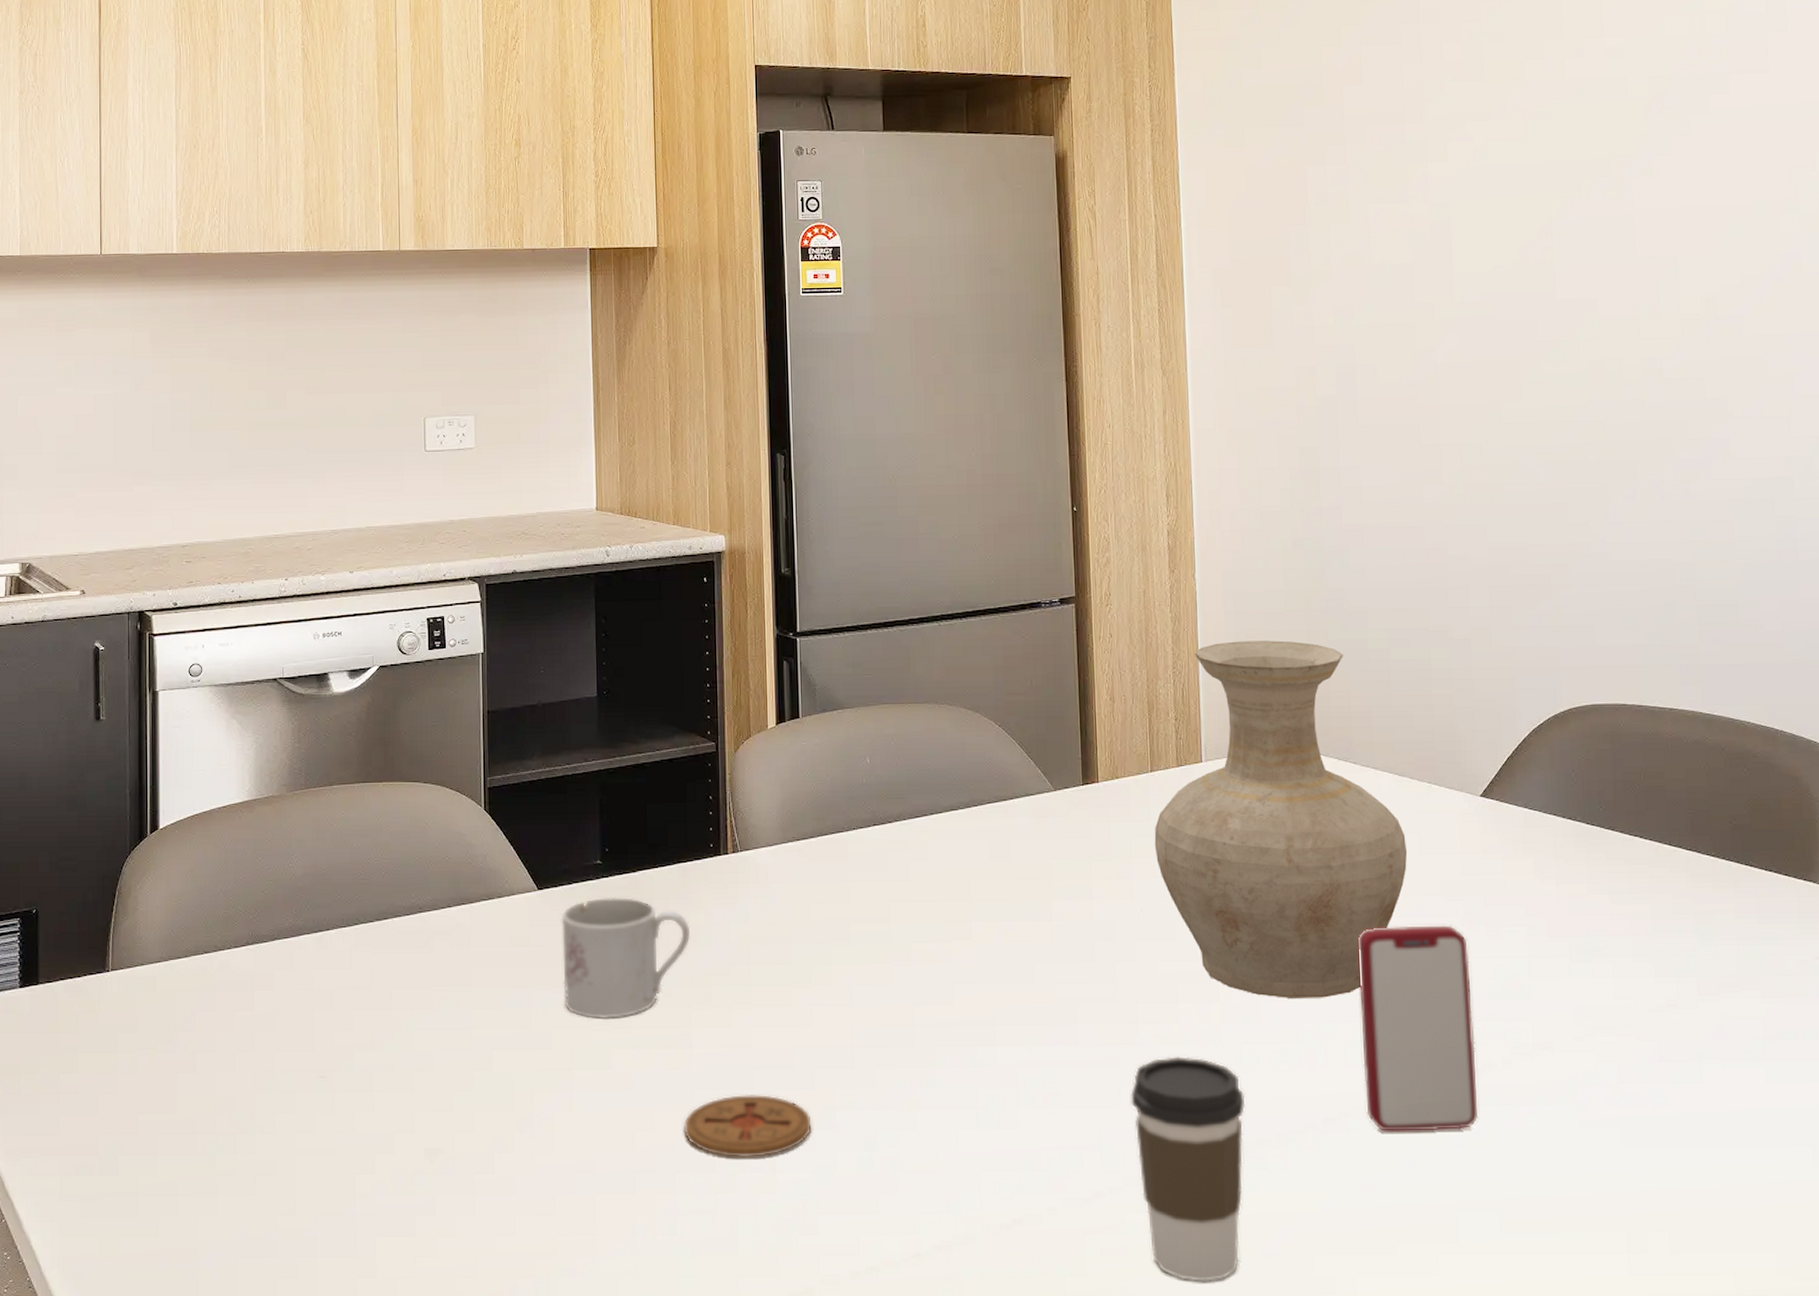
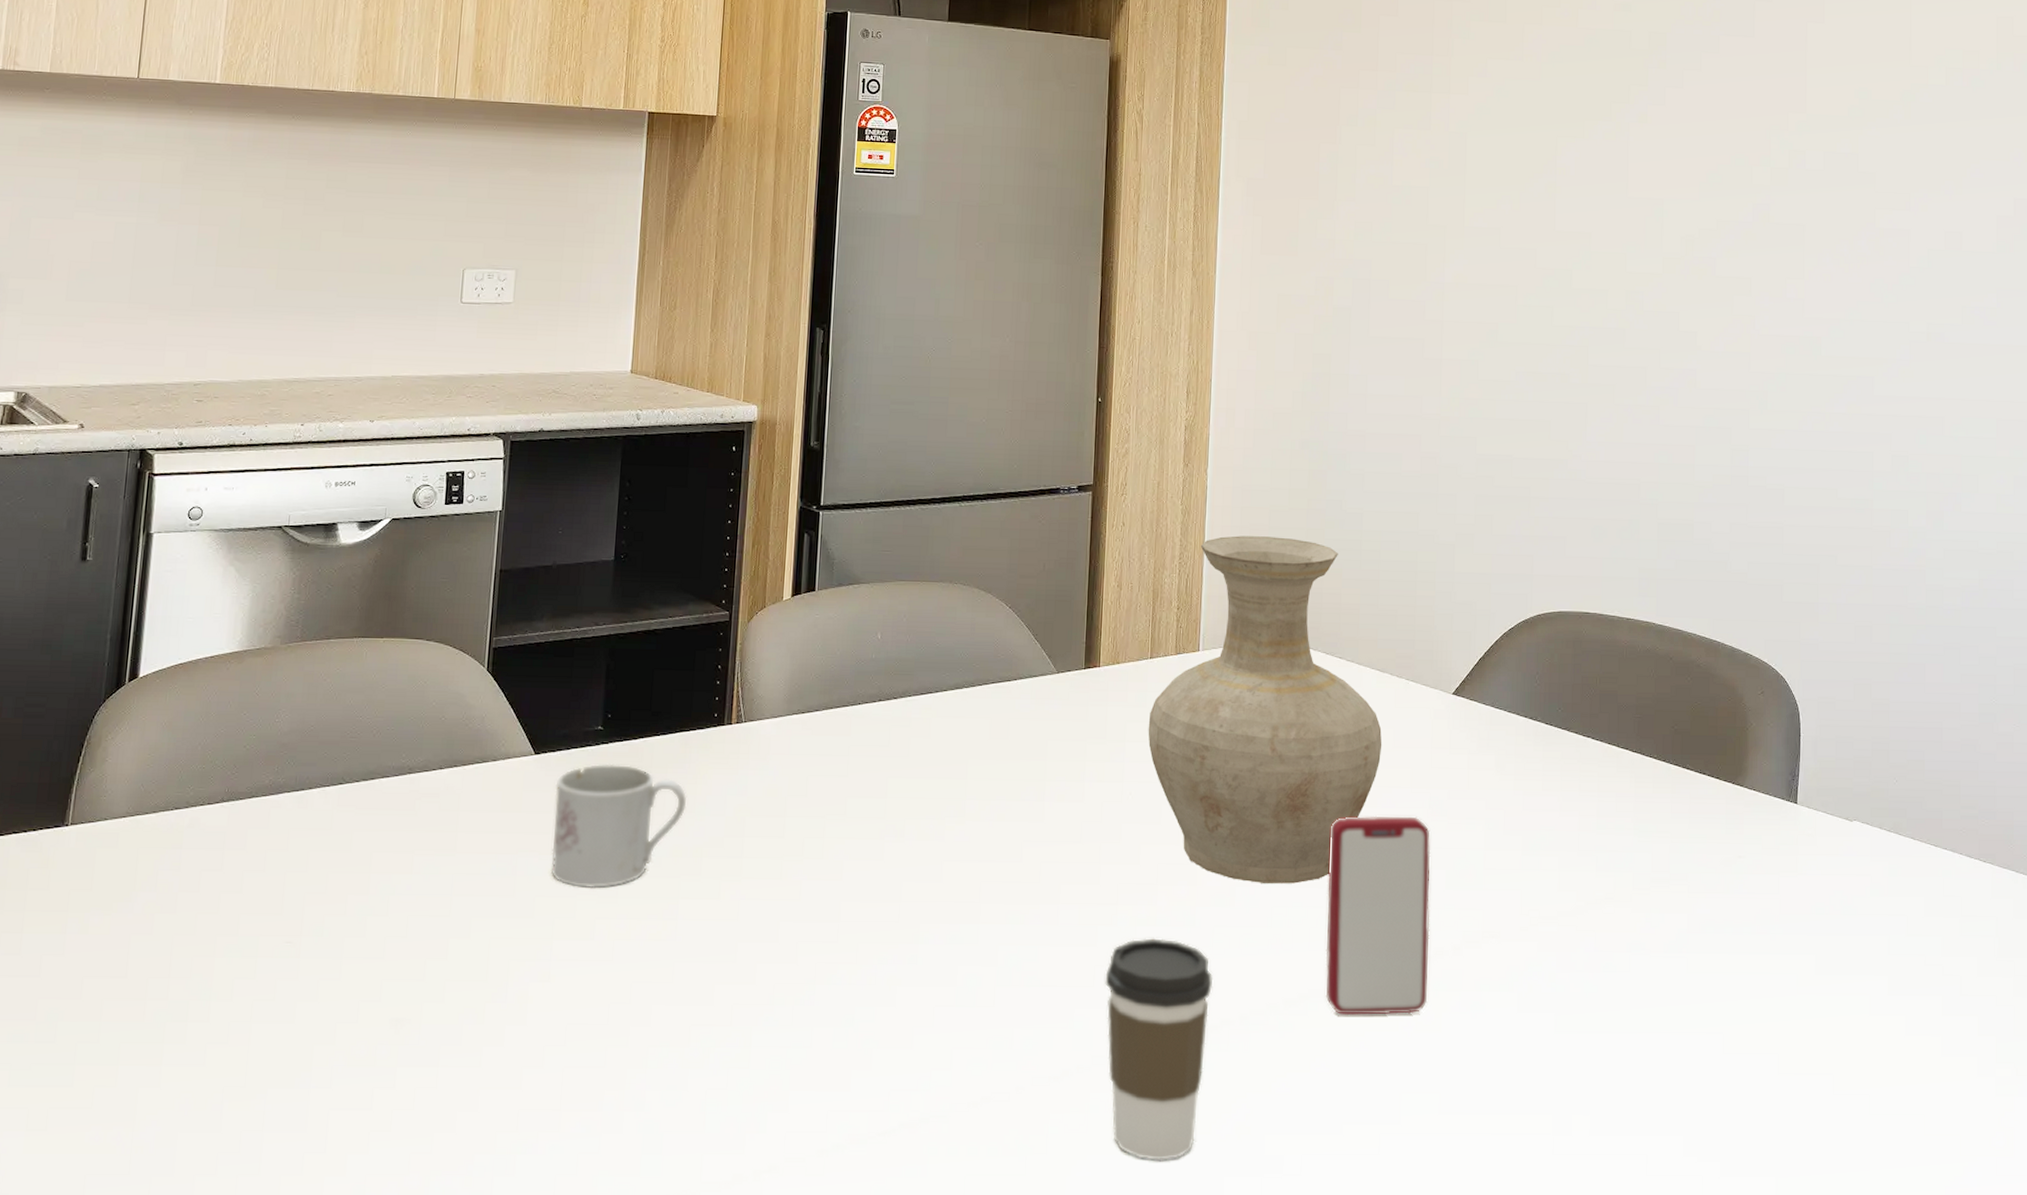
coaster: present [684,1095,812,1157] -> none [661,968,791,1032]

